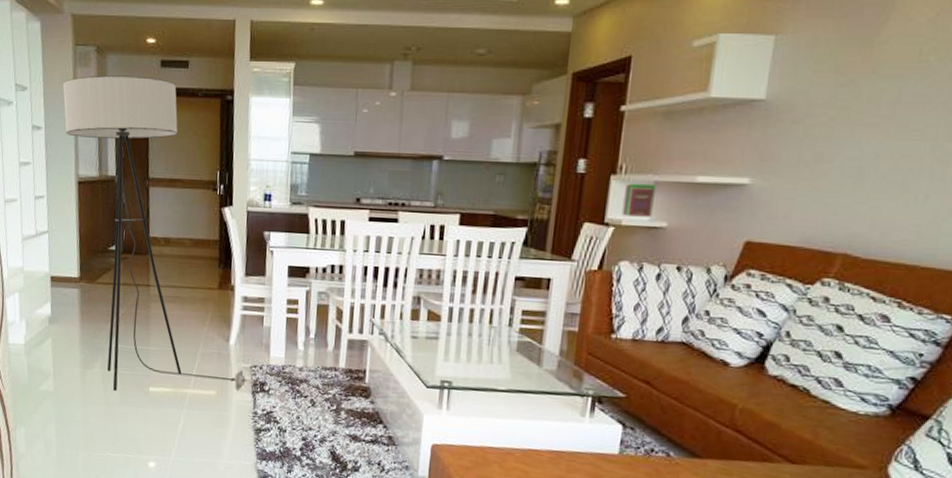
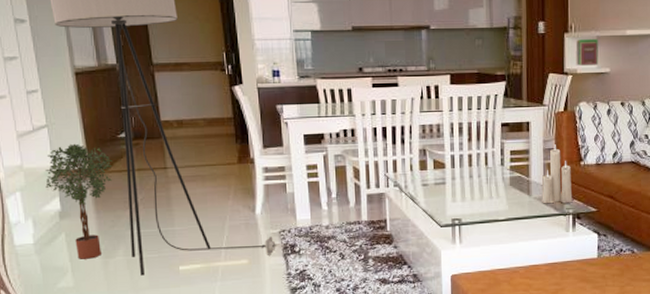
potted tree: none [40,251,101,367] -> present [45,143,112,259]
candle: none [554,309,598,383] -> present [542,144,573,204]

